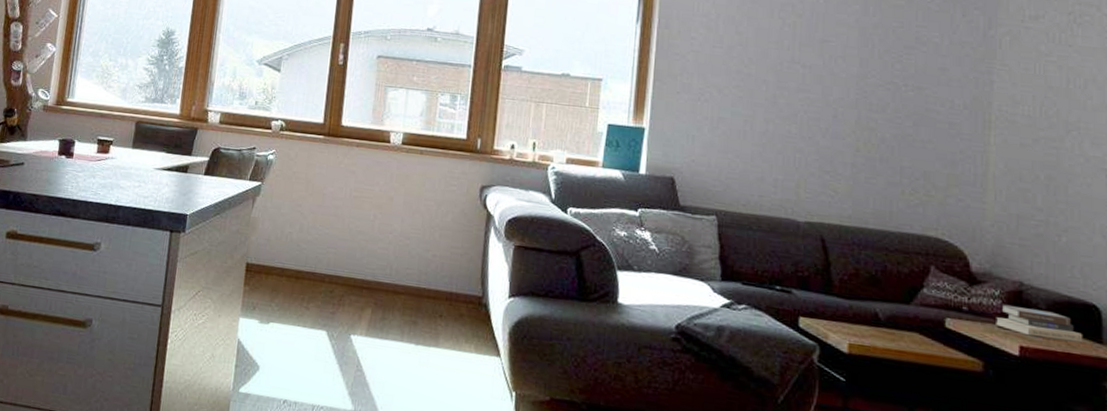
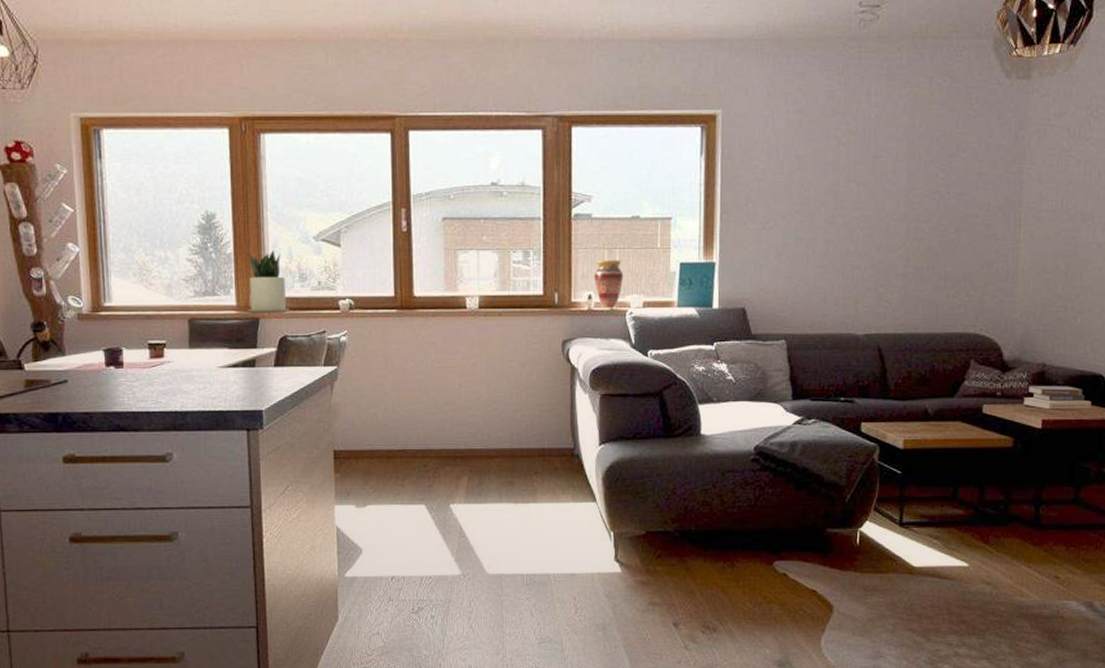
planter: none [188,67,226,127] -> present [247,250,290,313]
vase: none [519,112,549,161] -> present [594,260,624,309]

